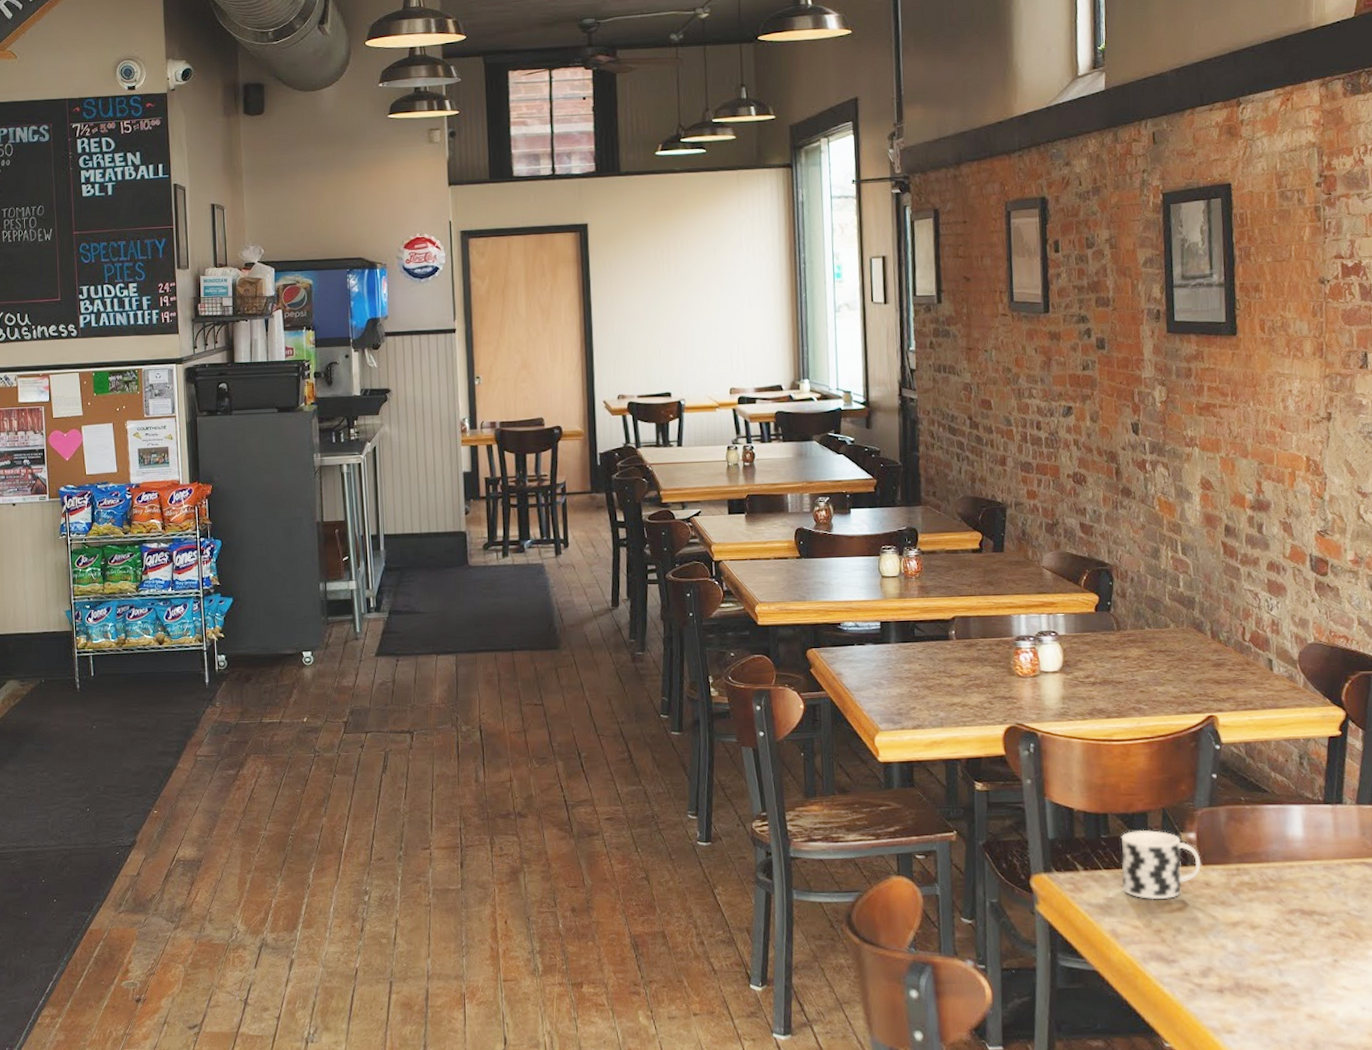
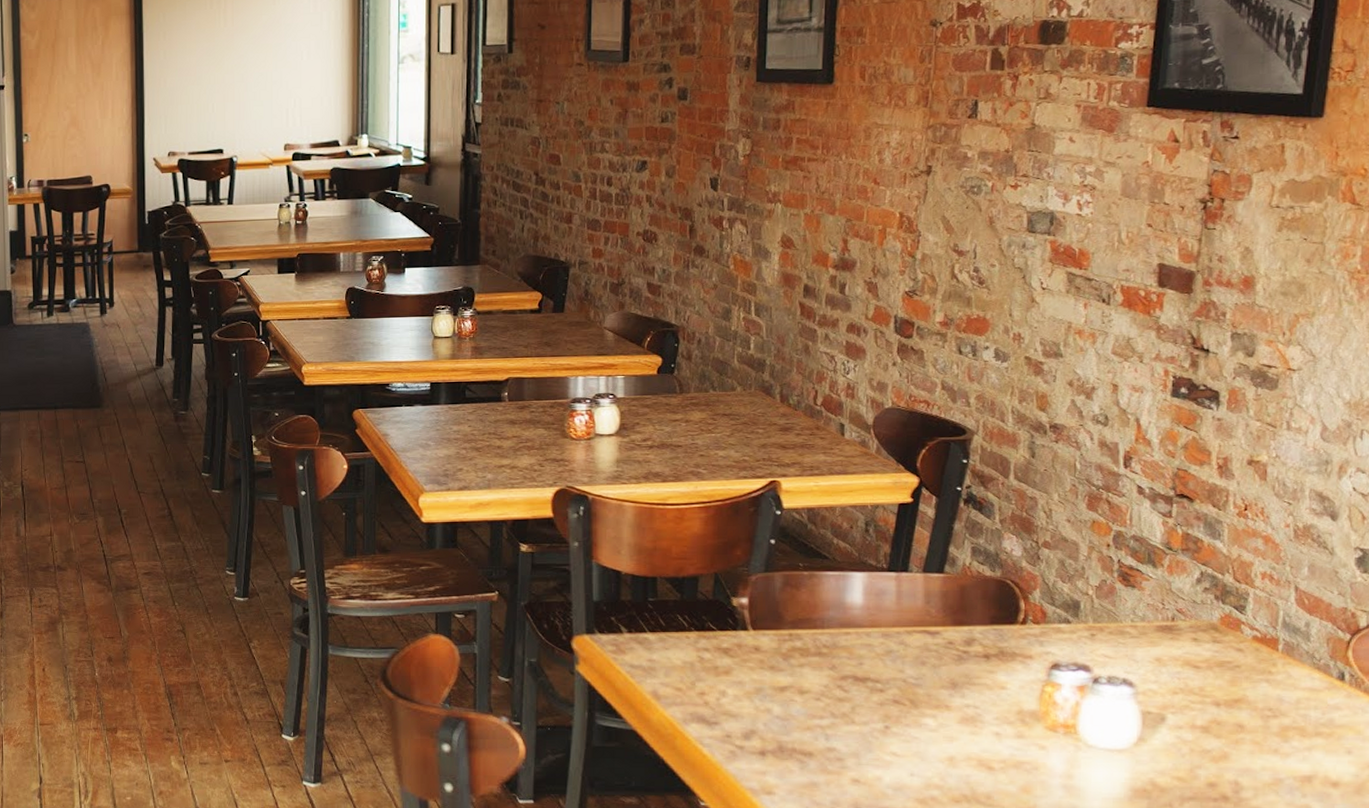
cup: present [1120,829,1201,900] -> none [667,593,752,663]

